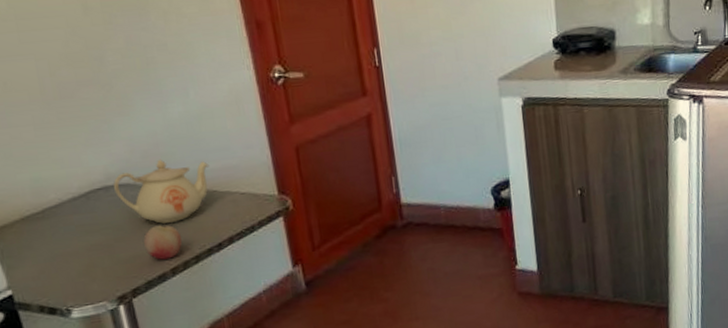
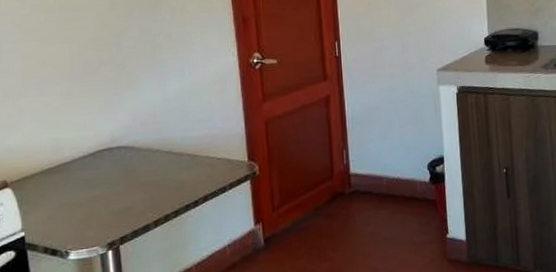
teapot: present [113,159,210,224] -> none [117,126,195,181]
fruit: present [144,225,183,260] -> none [135,182,166,213]

